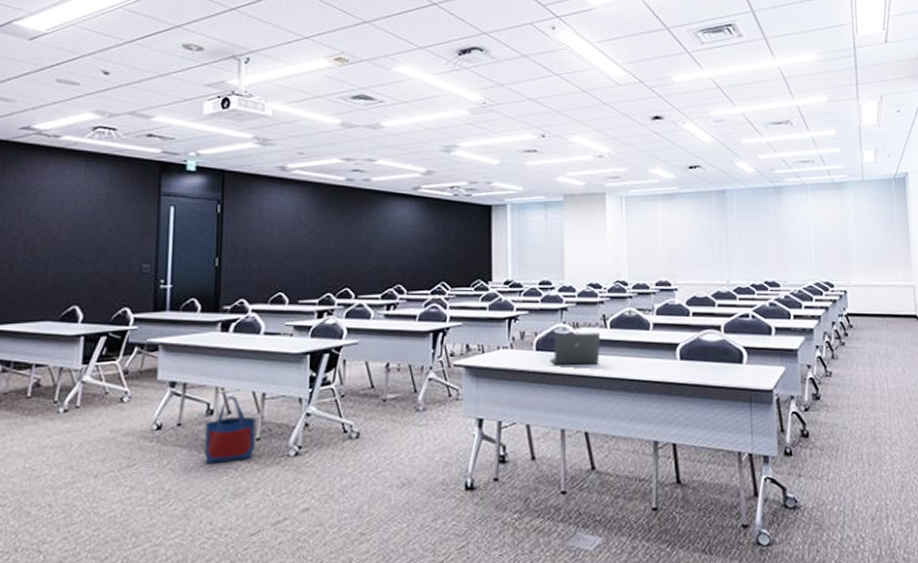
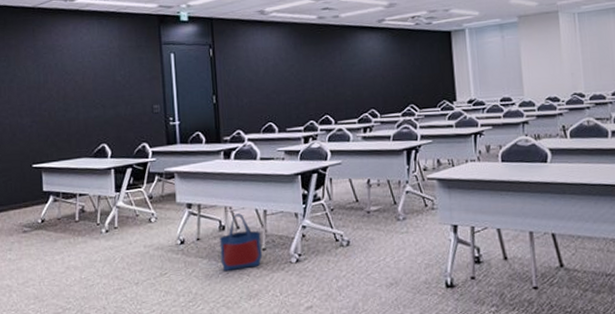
laptop: present [551,331,601,365] -> none [516,142,562,174]

